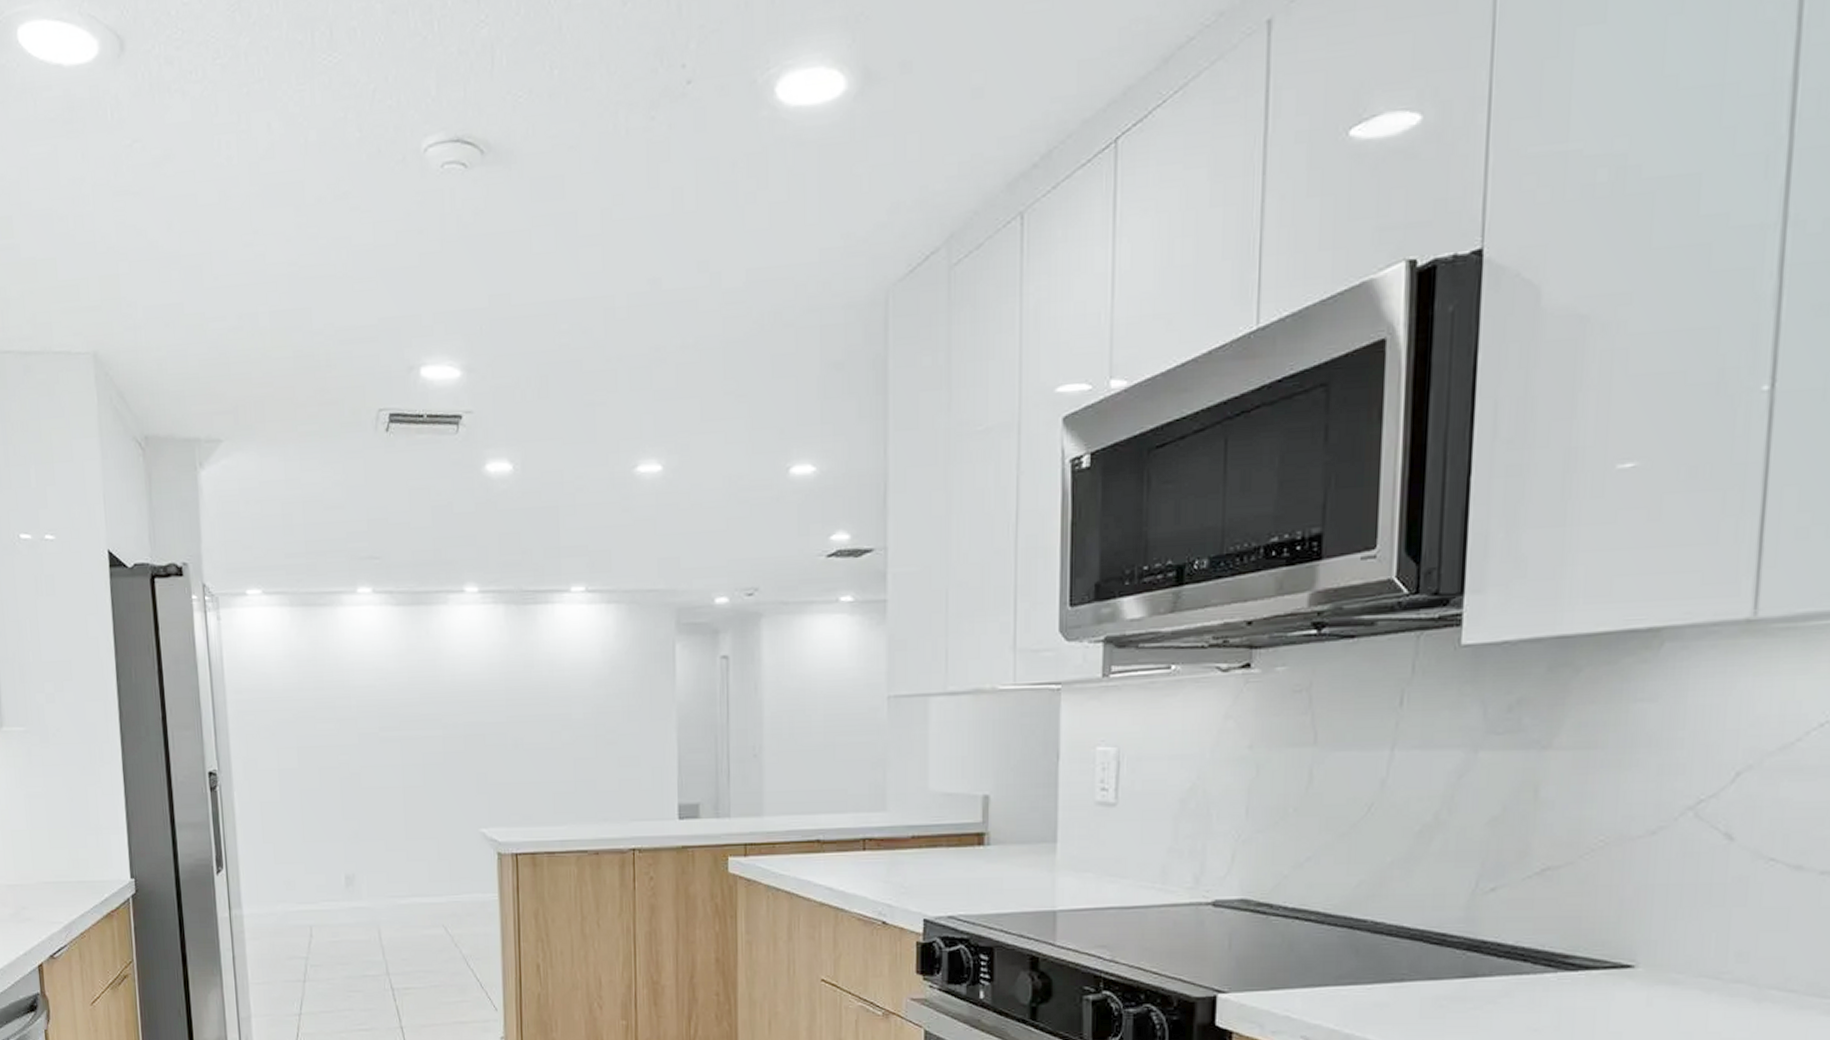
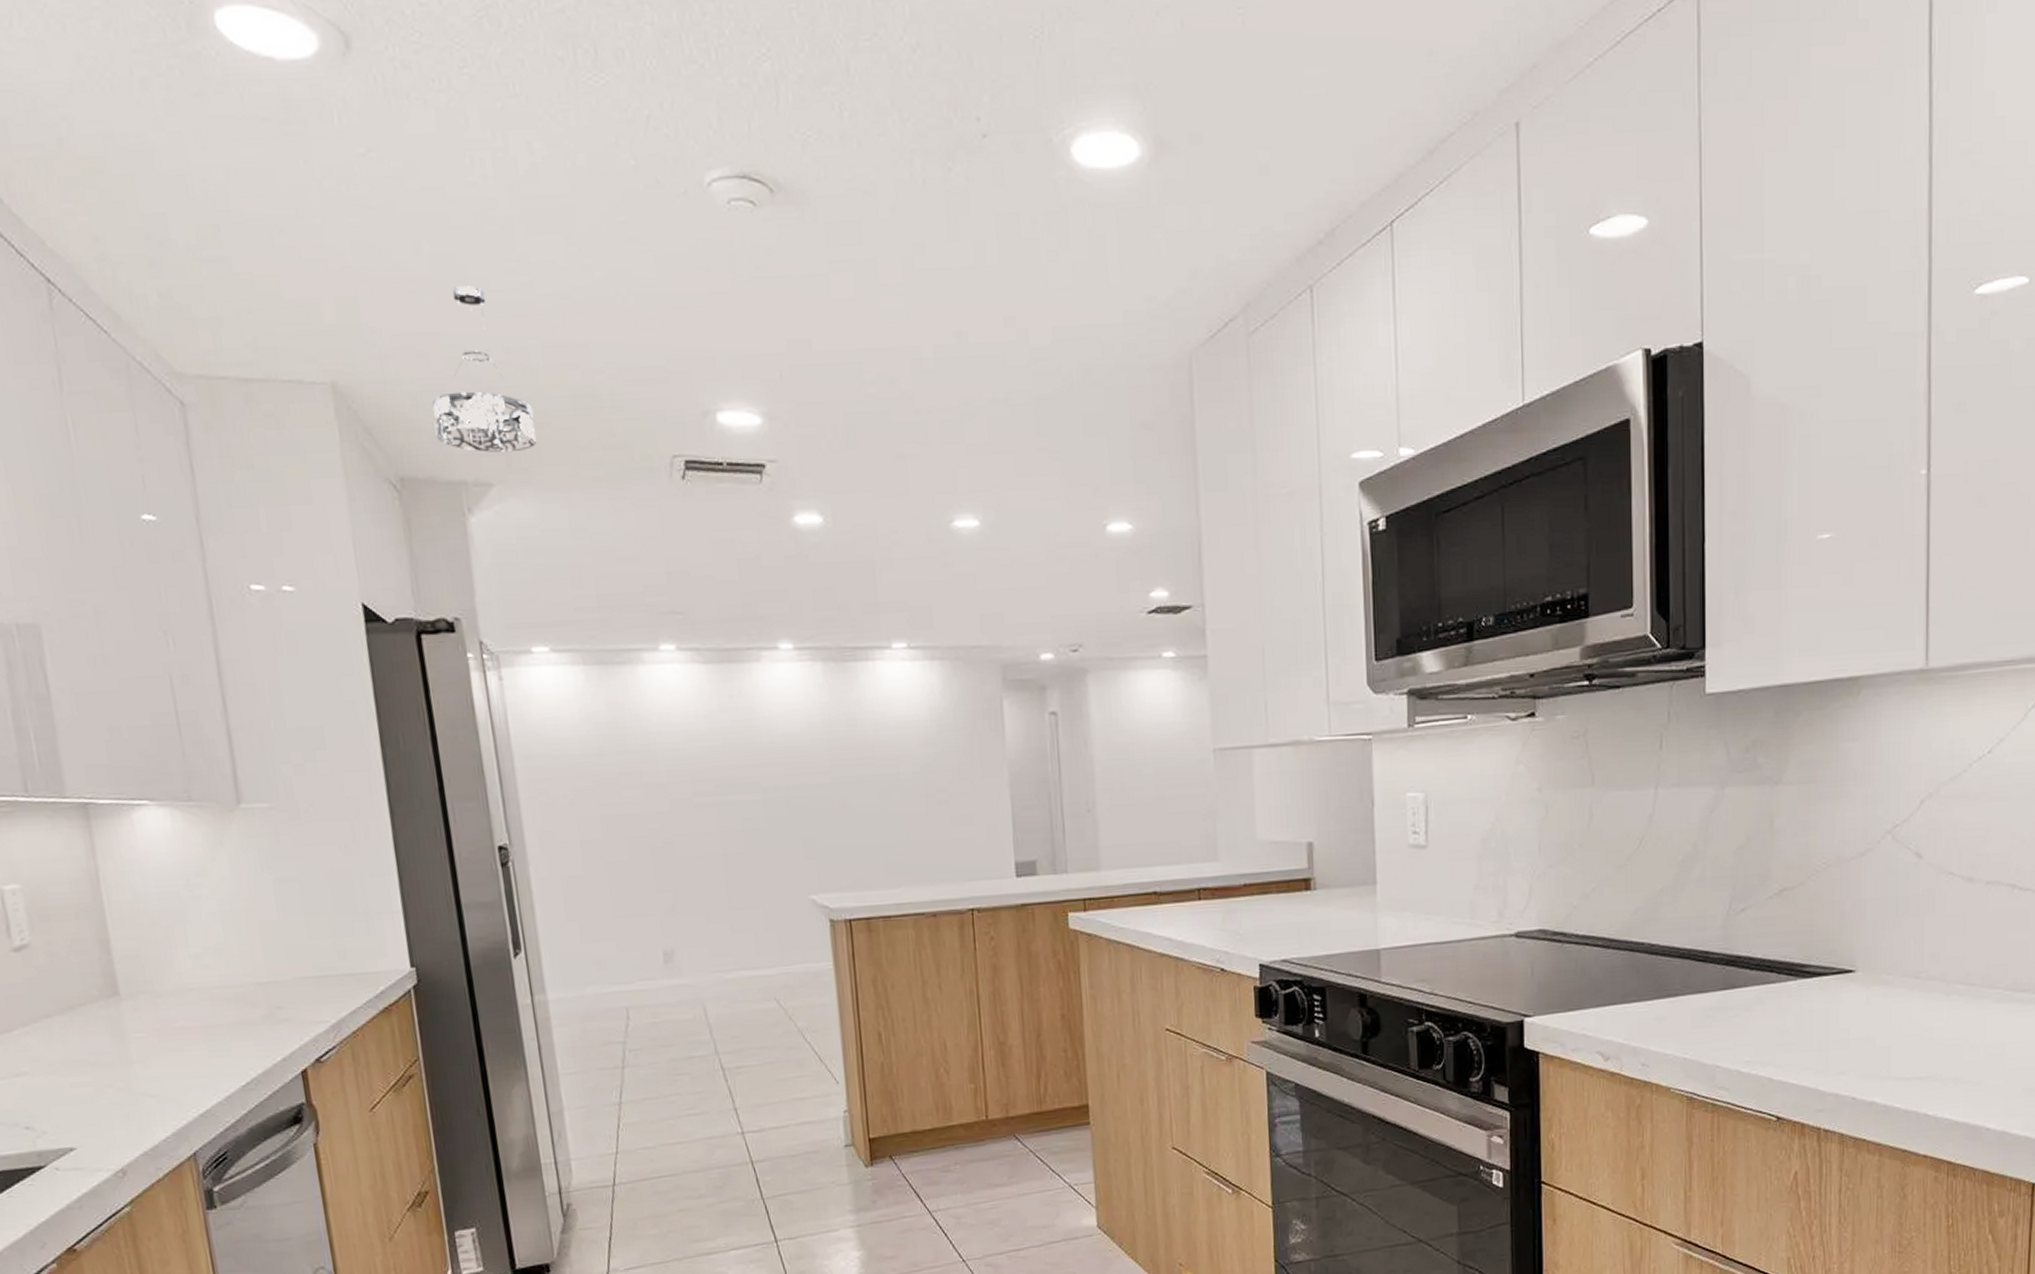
pendant light: none [174,259,260,411] -> present [431,286,536,452]

